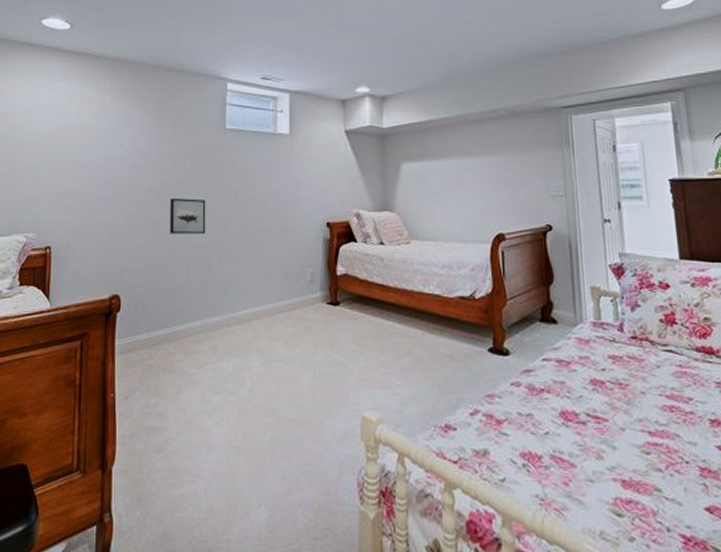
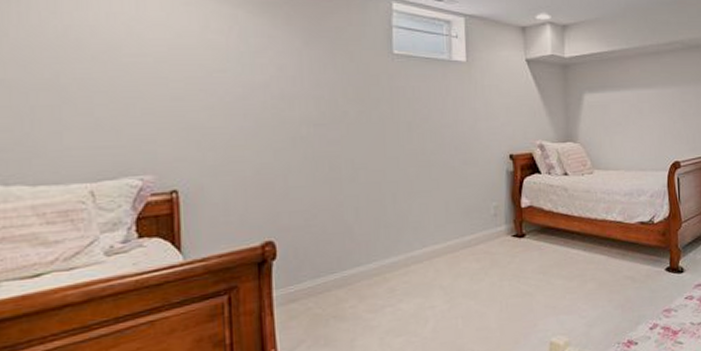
wall art: present [169,198,206,234] -> none [330,131,376,172]

